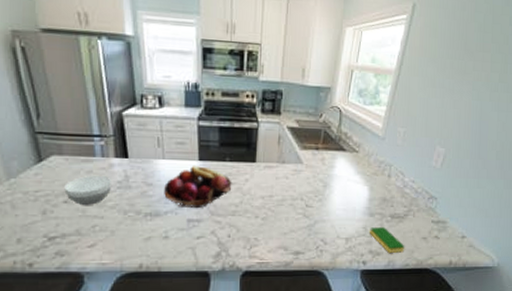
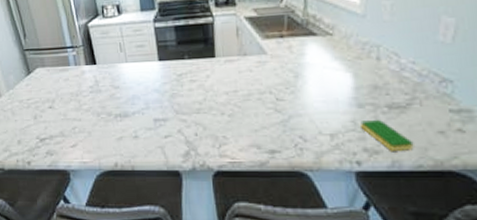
bowl: present [64,175,113,205] -> none [48,81,86,109]
fruit basket: present [164,165,232,209] -> none [130,65,194,108]

